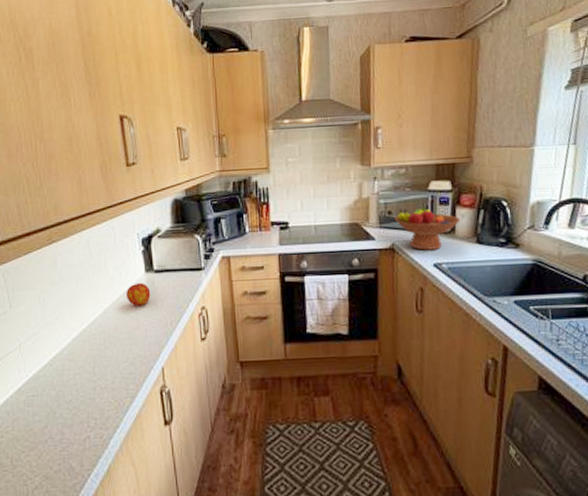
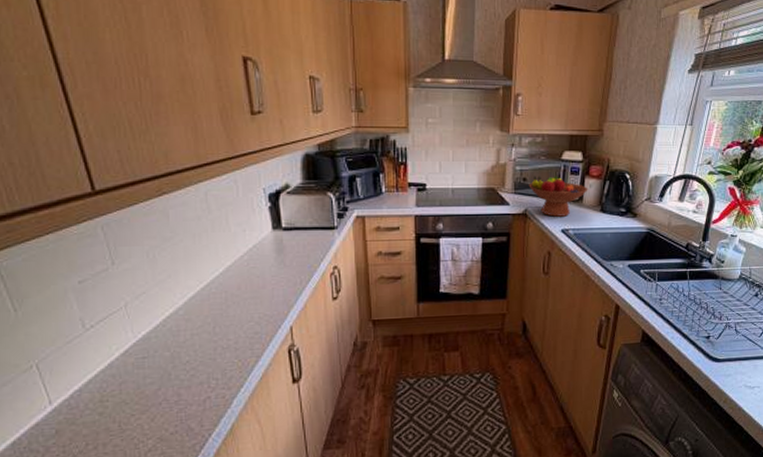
apple: present [126,282,151,306] -> none [251,240,279,265]

